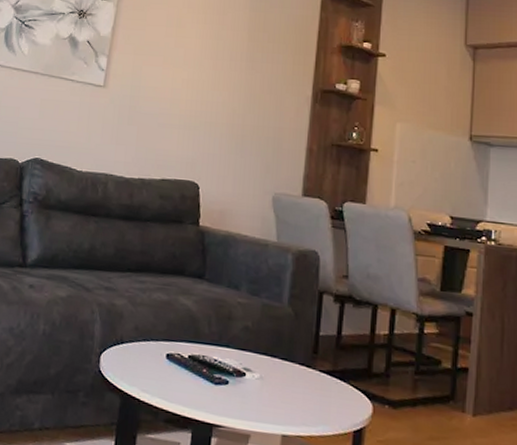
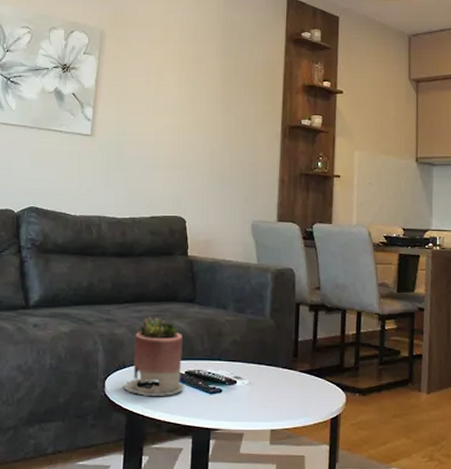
succulent planter: none [119,289,188,381] -> present [123,316,185,396]

